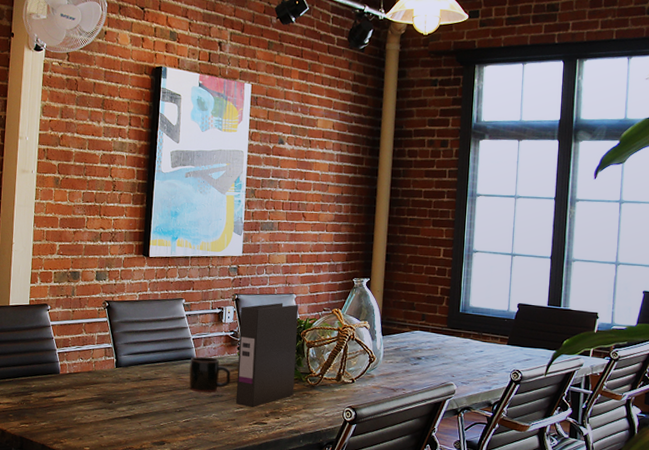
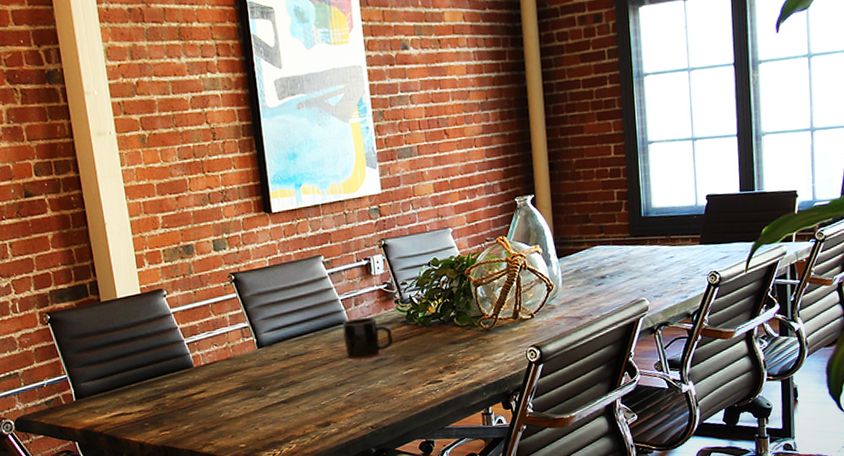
binder: present [236,303,299,407] -> none [390,239,468,366]

